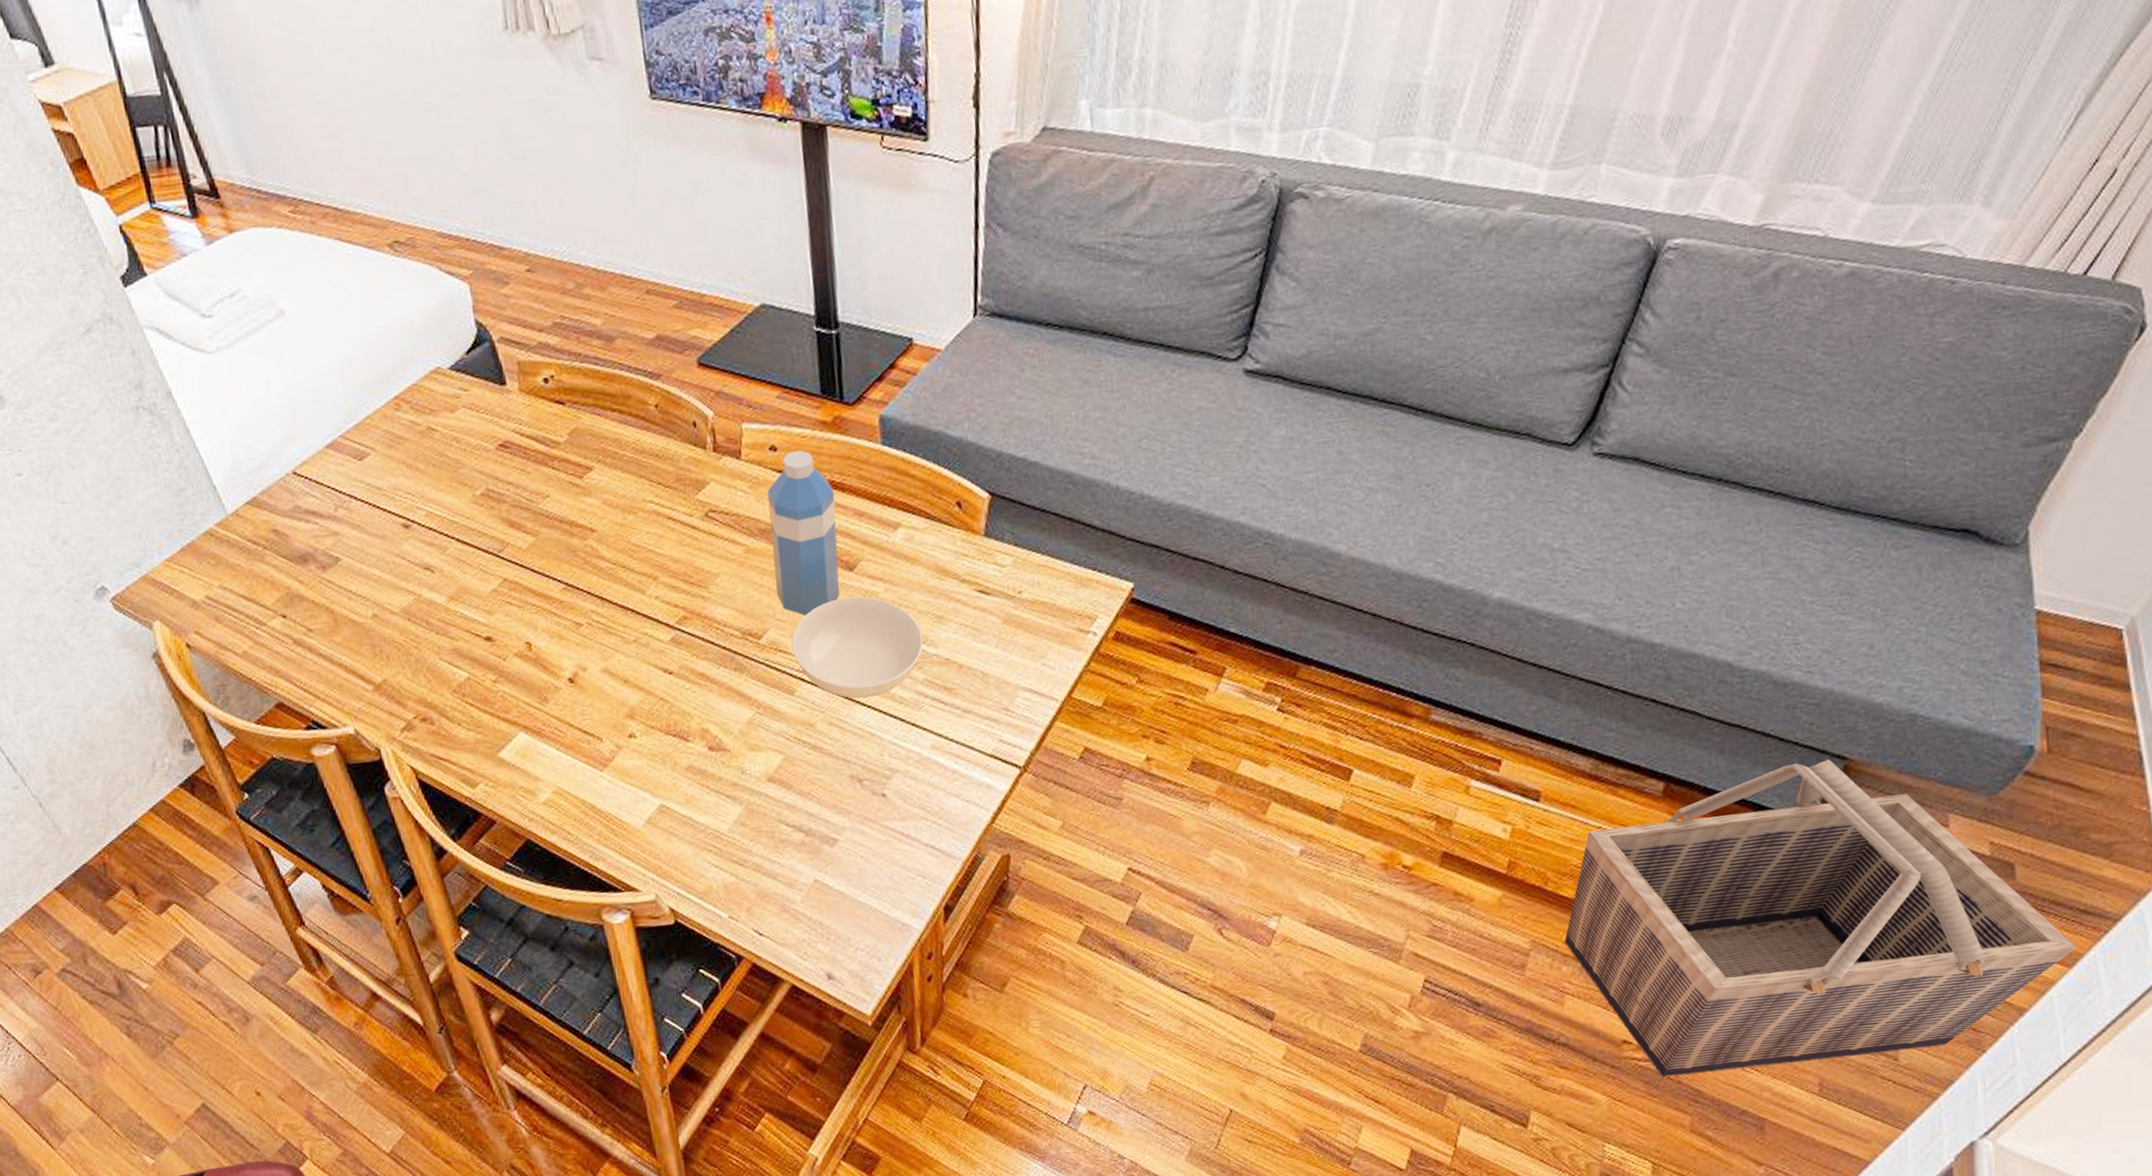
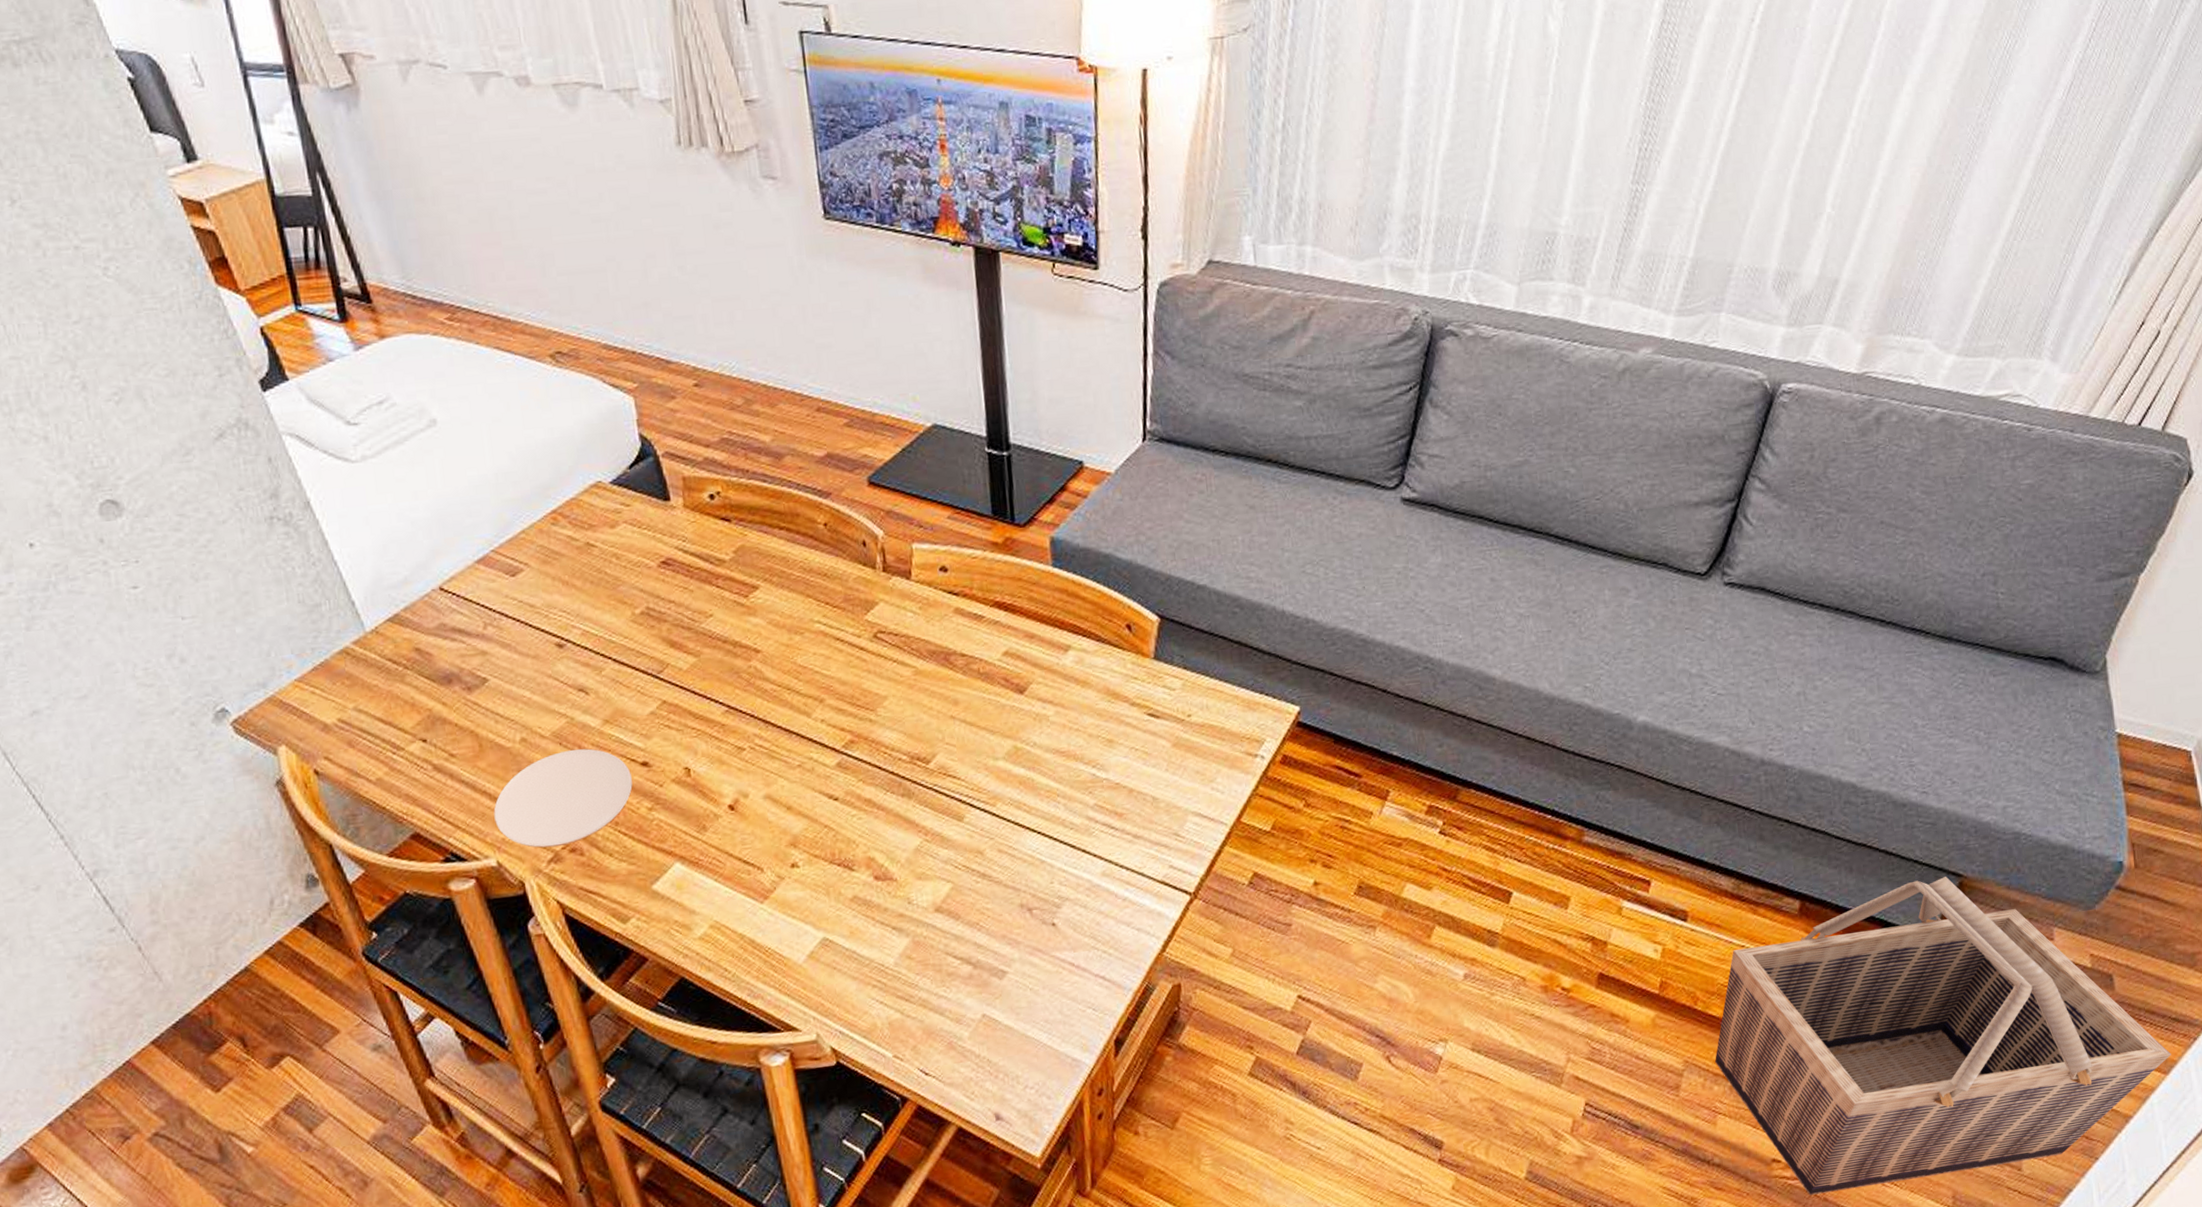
plate: none [350,624,478,718] -> present [493,748,633,848]
water bottle: present [767,450,840,616] -> none [937,571,1010,739]
bowl: present [791,596,924,699] -> none [960,719,1094,825]

